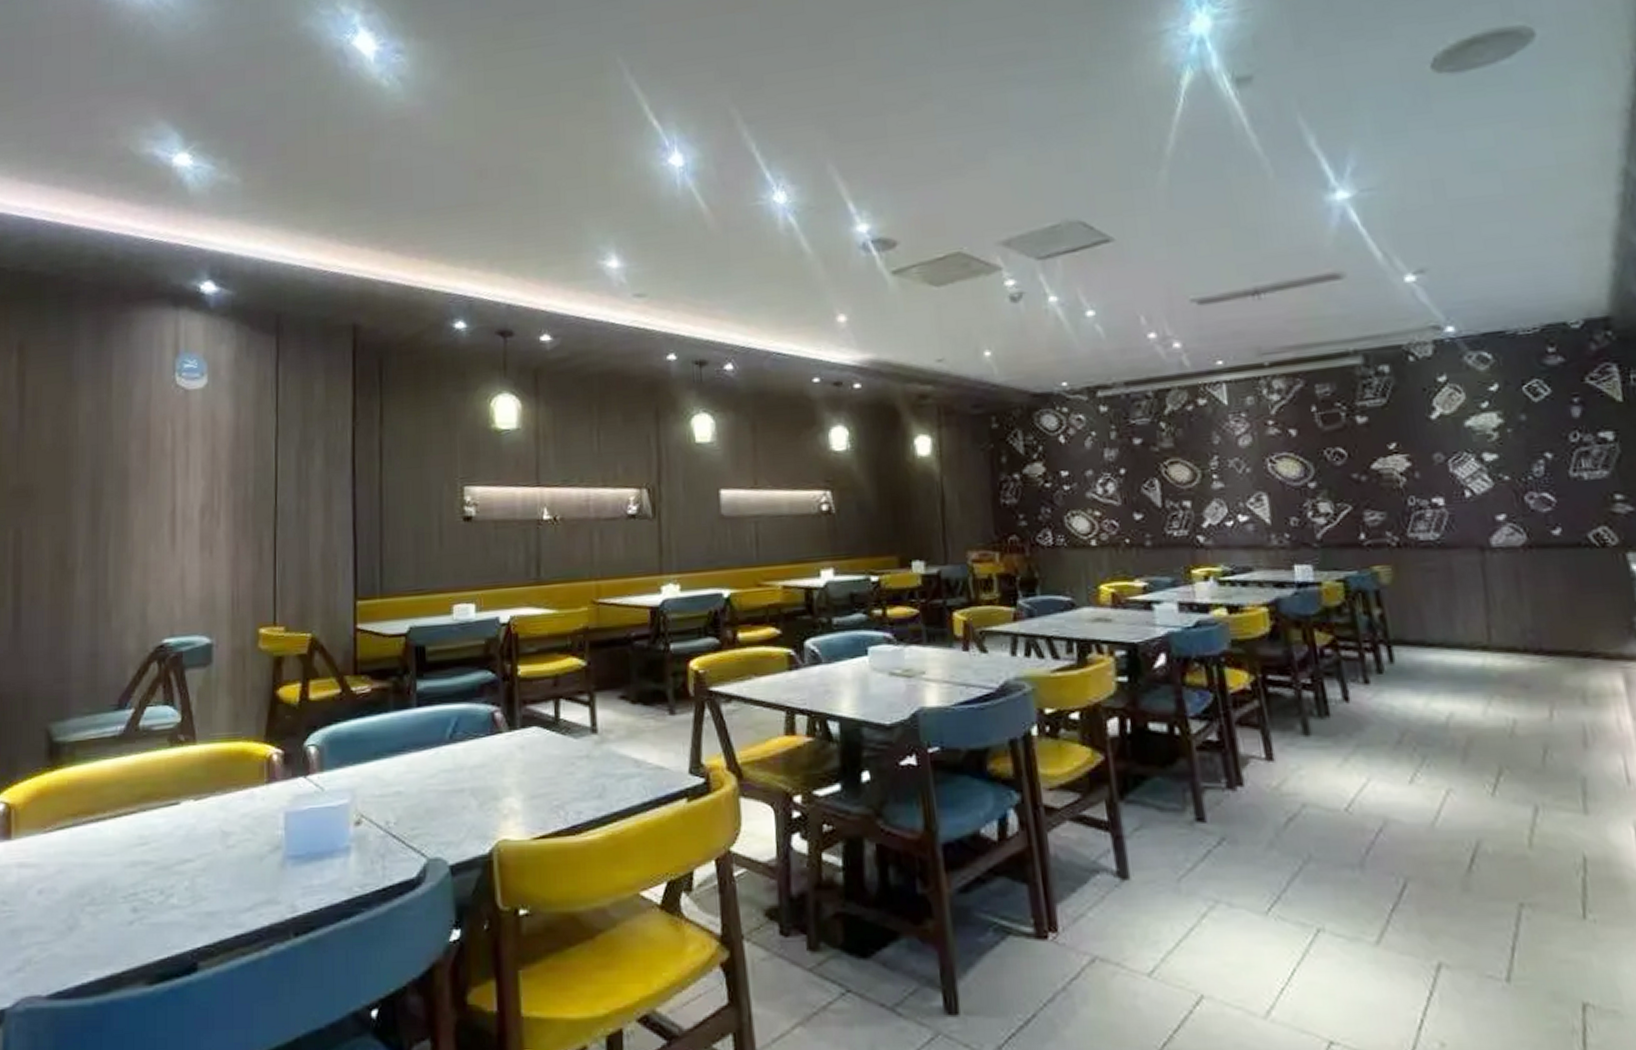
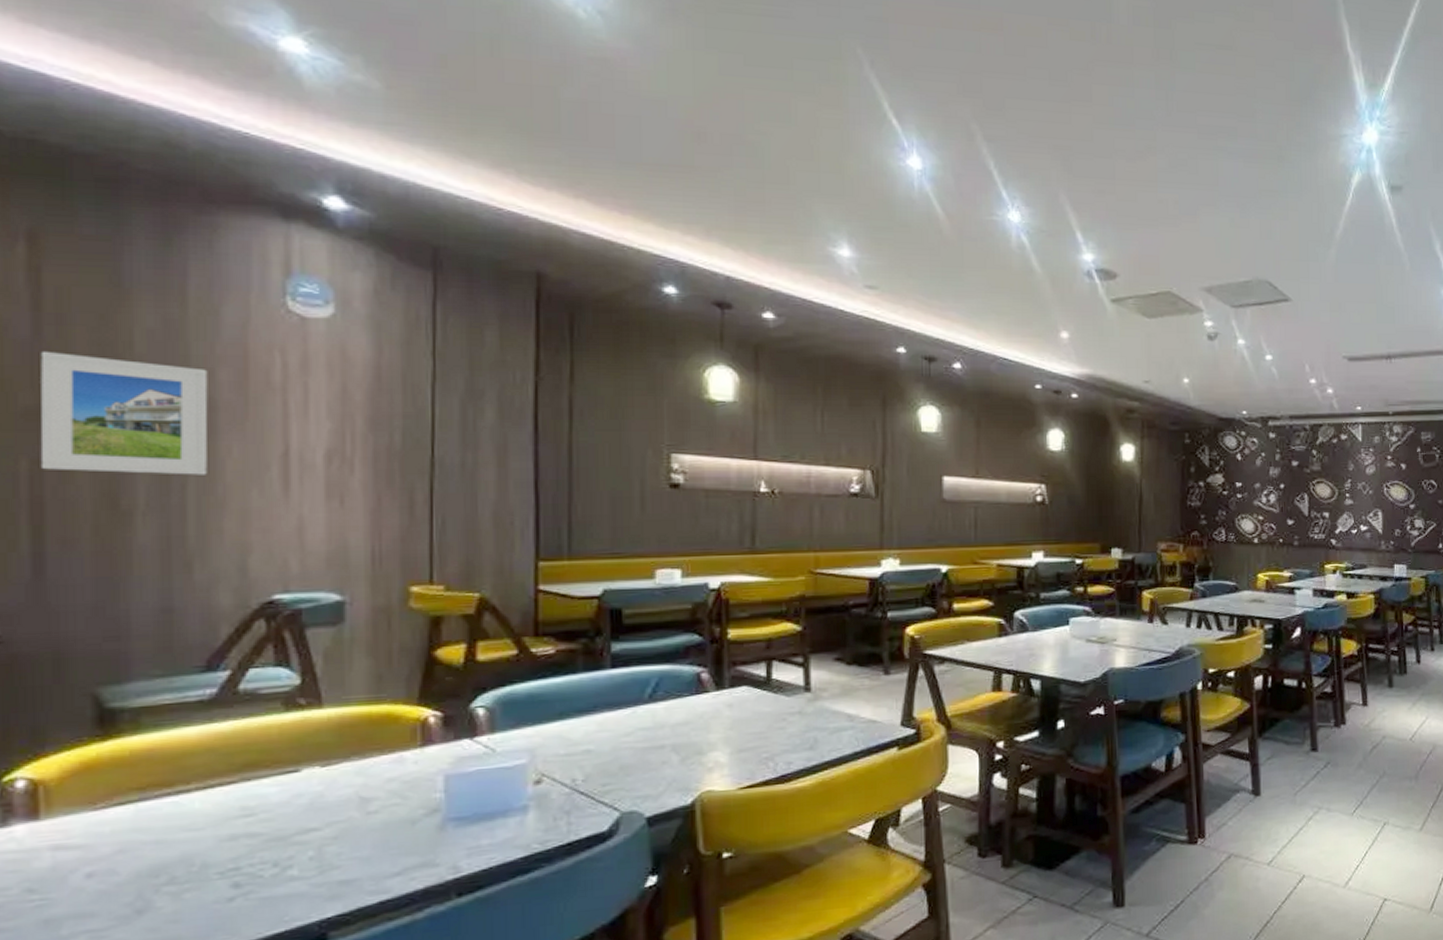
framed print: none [20,439,124,538] -> present [40,350,208,475]

